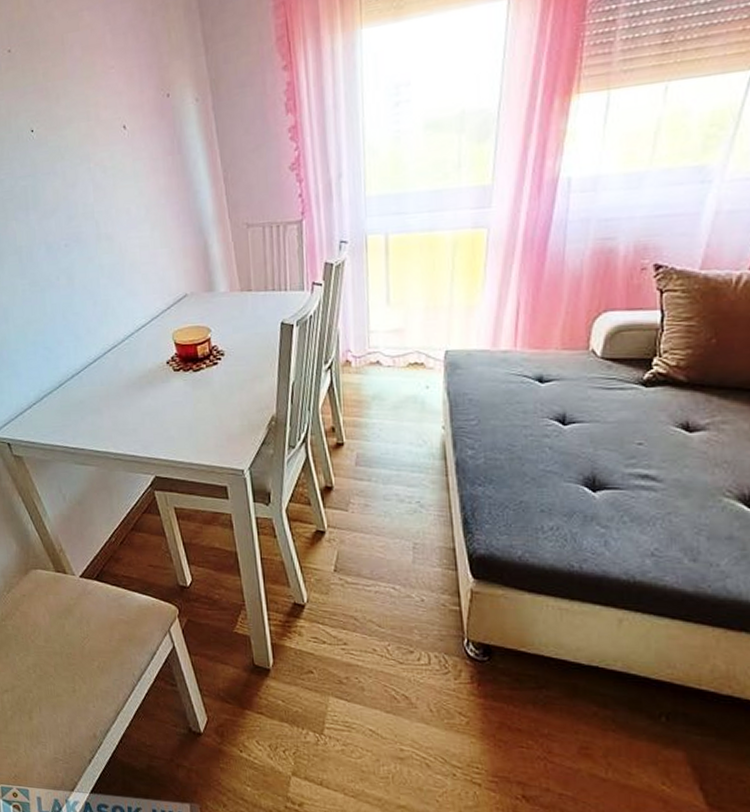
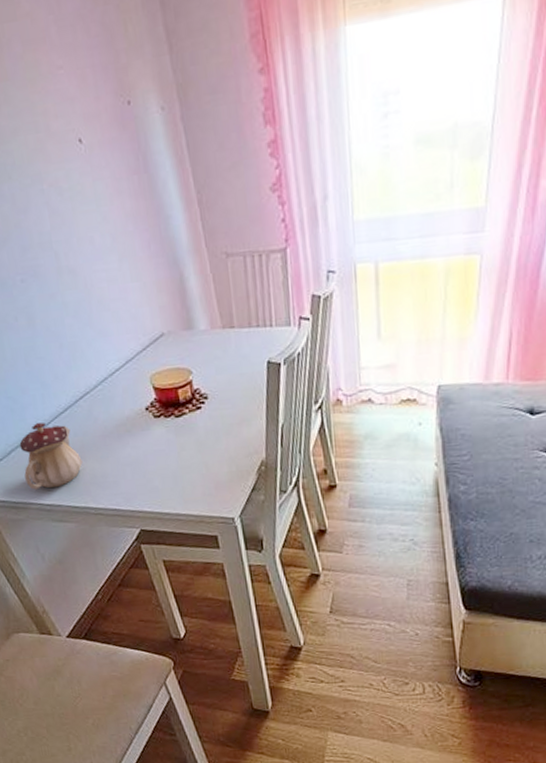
teapot: none [51,372,107,433] -> present [19,423,83,490]

